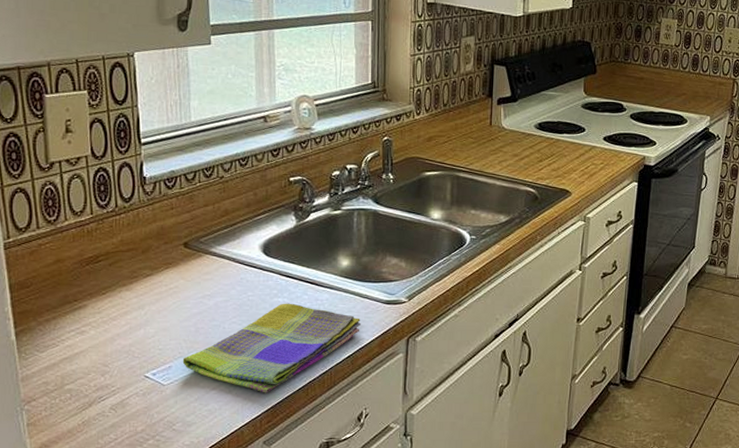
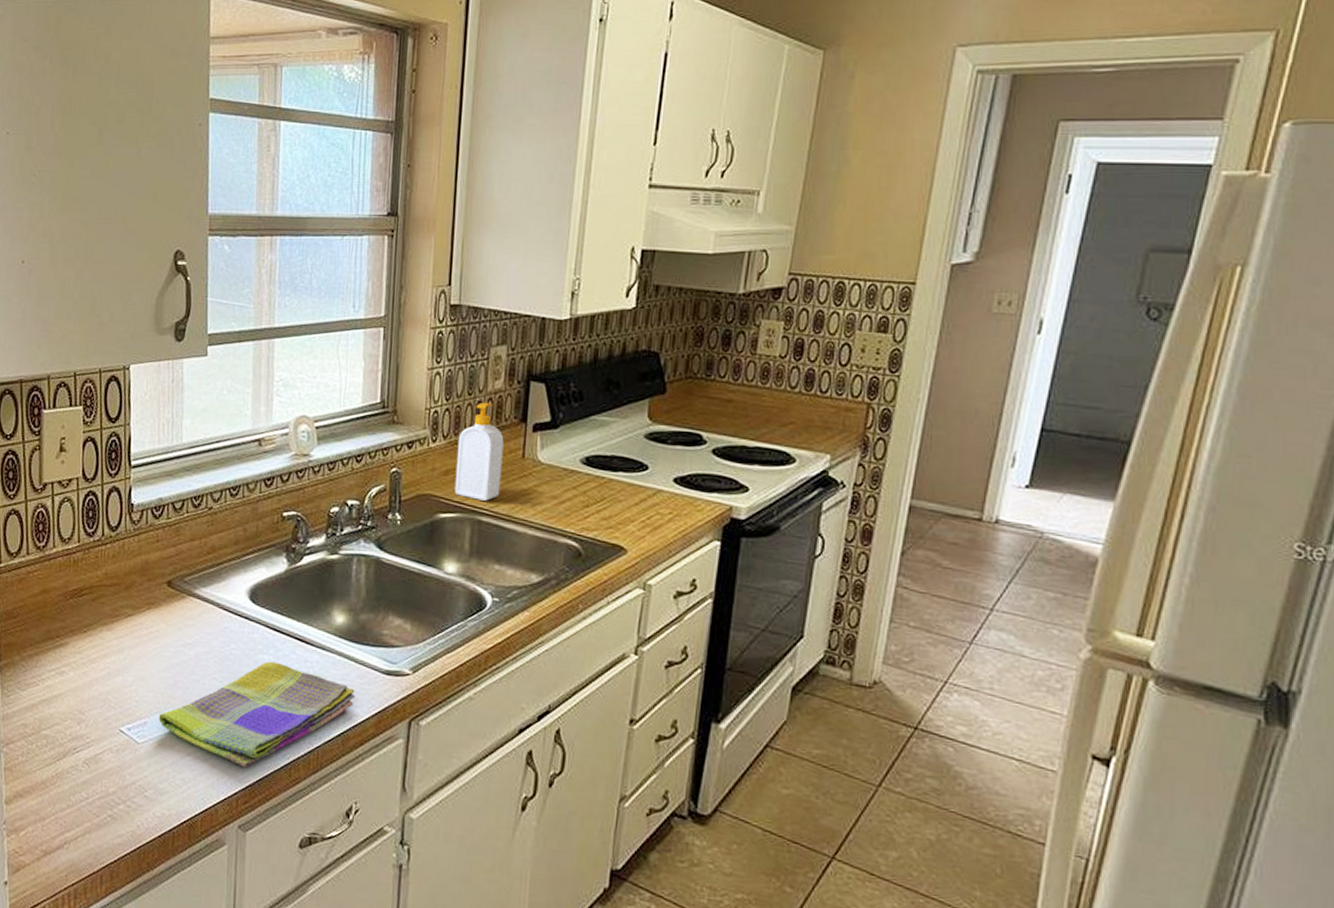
soap bottle: none [436,81,475,160] -> present [454,402,504,501]

